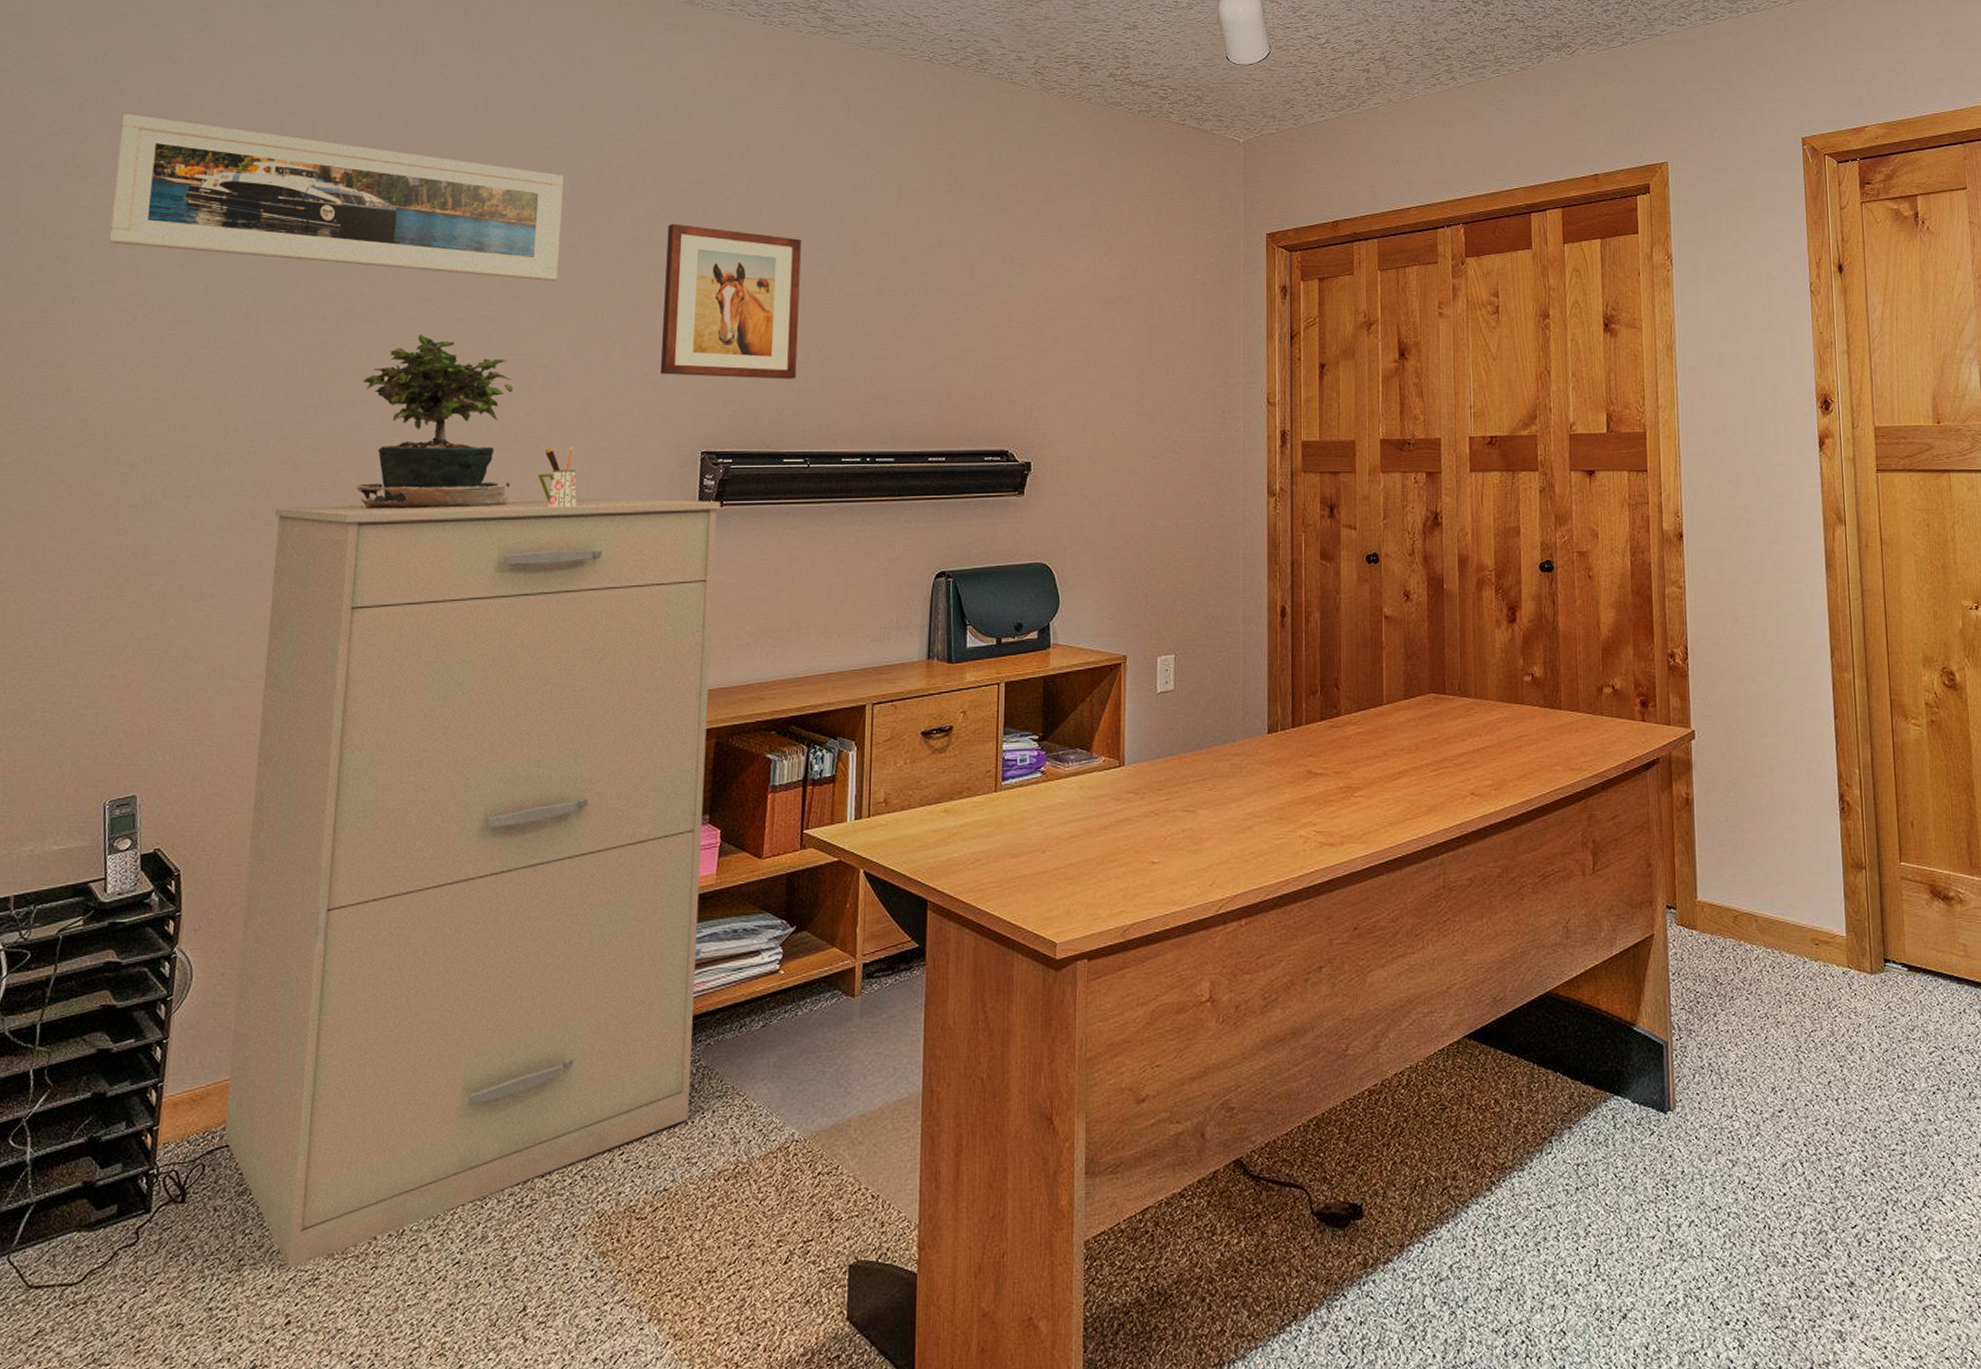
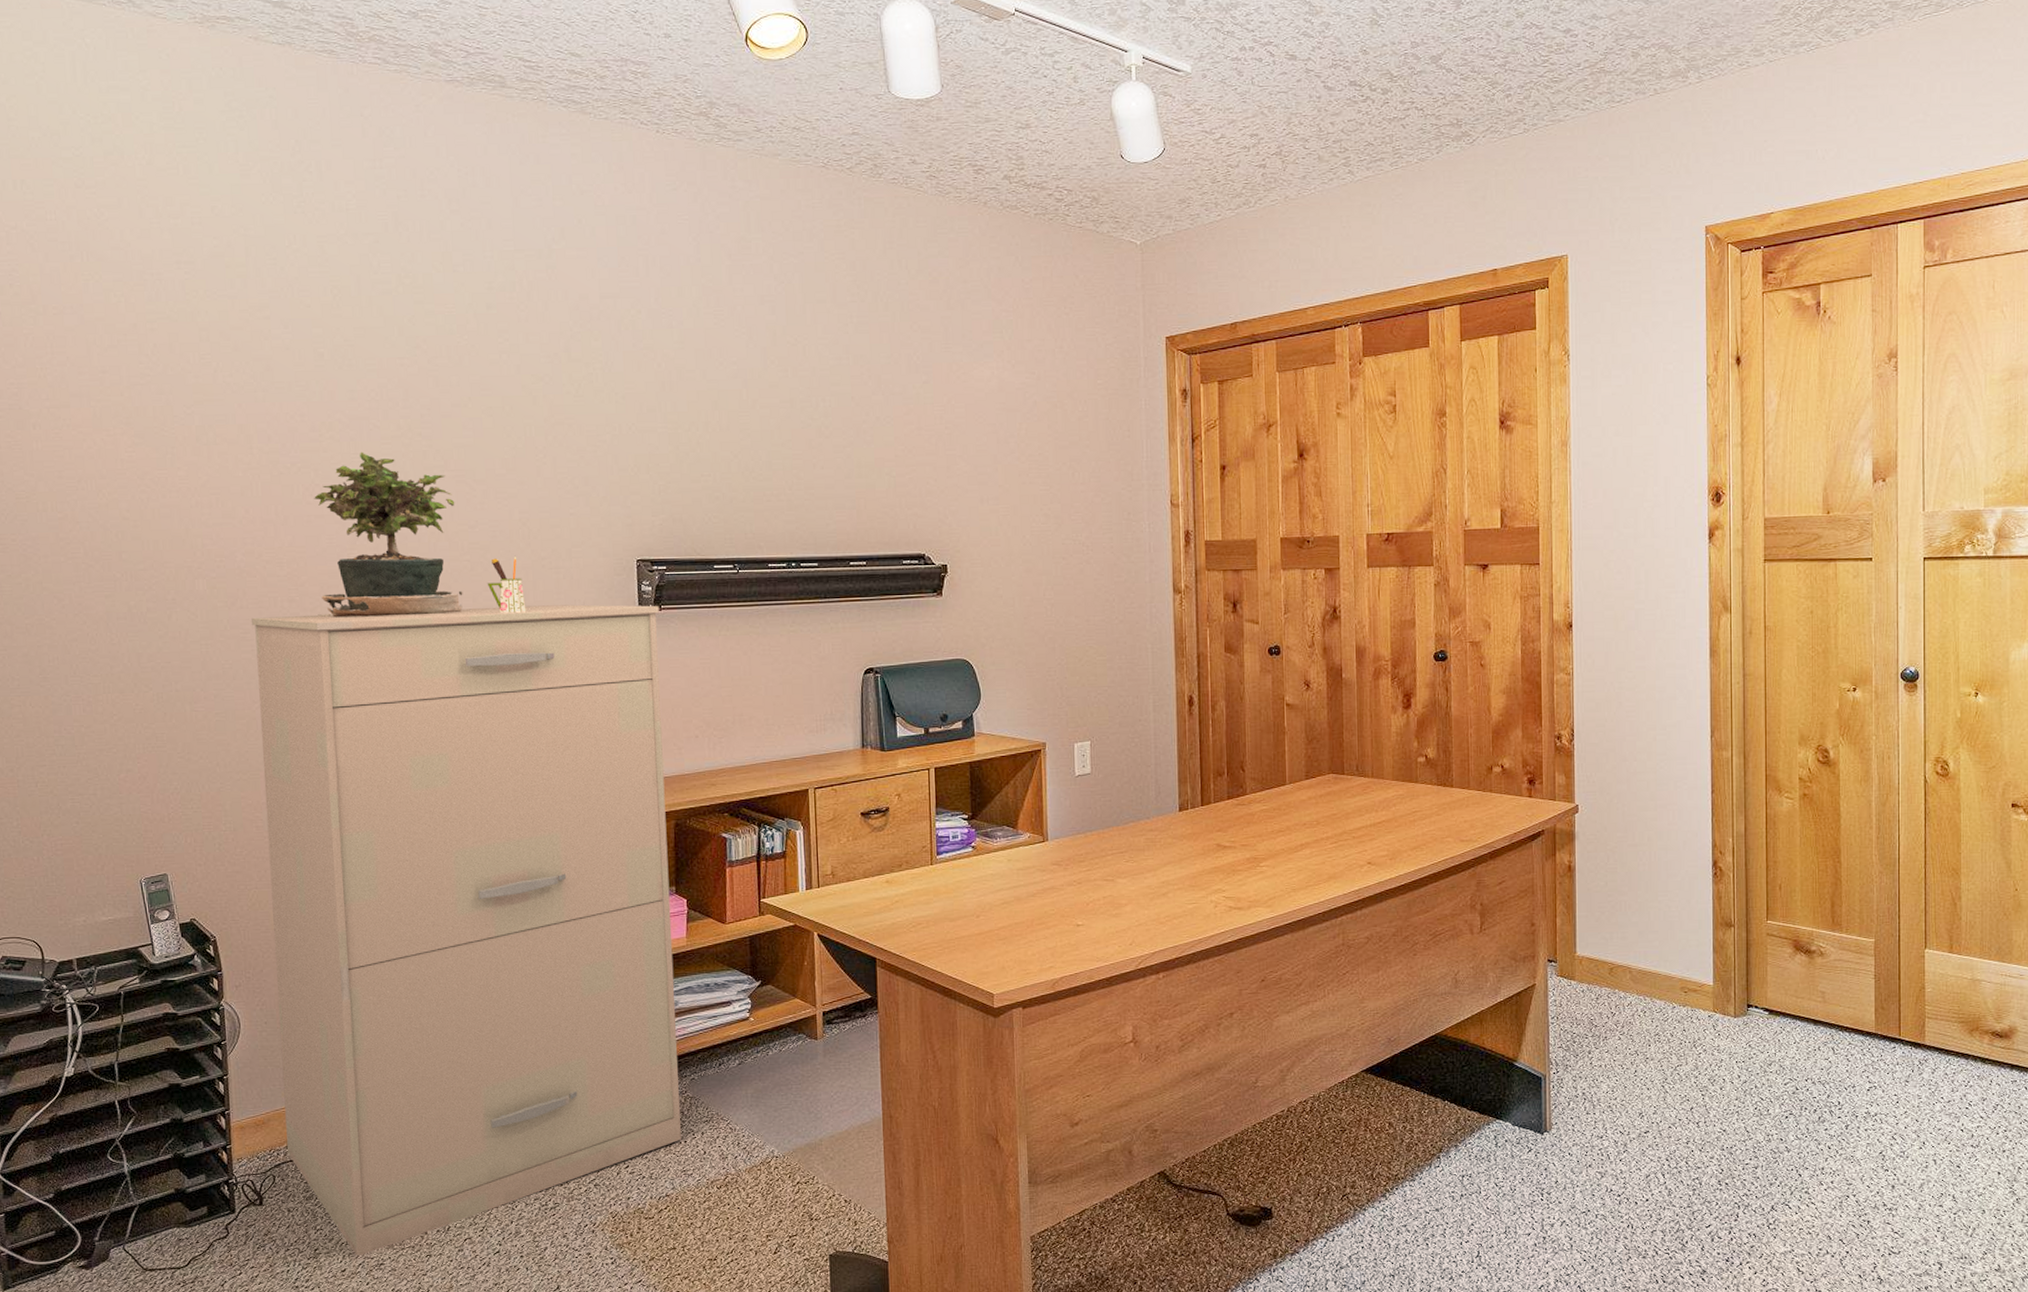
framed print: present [108,114,564,281] -> none [49,240,484,398]
wall art: present [659,223,801,379] -> none [583,339,719,490]

